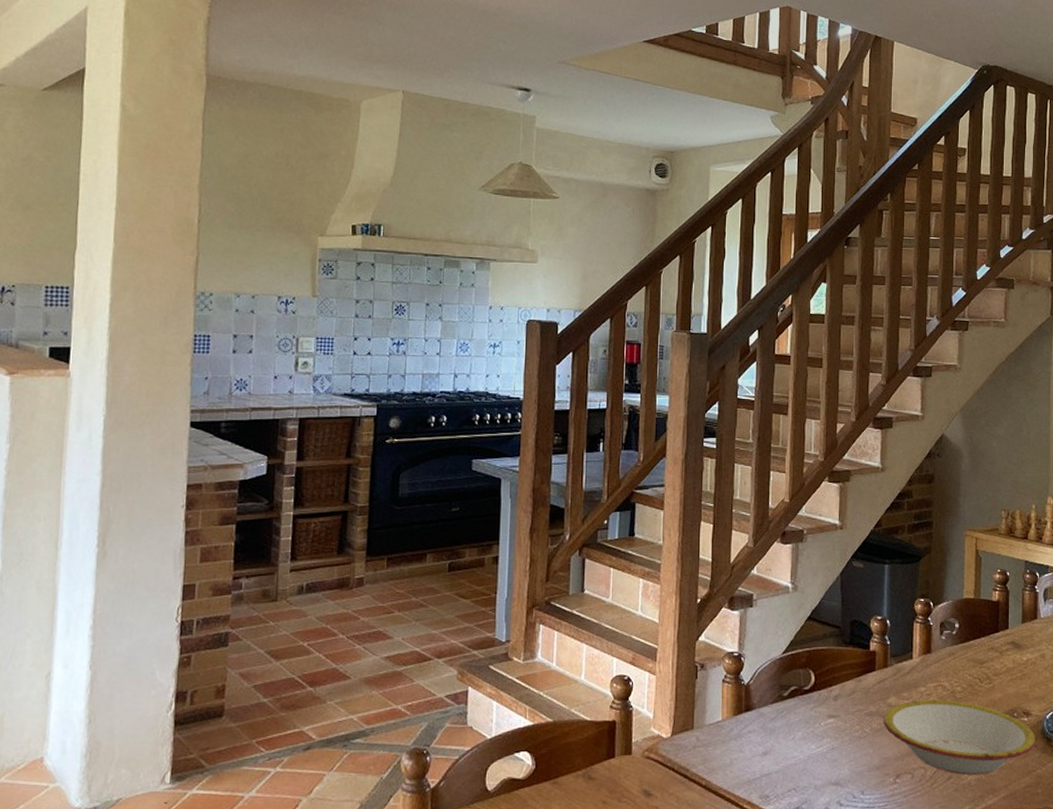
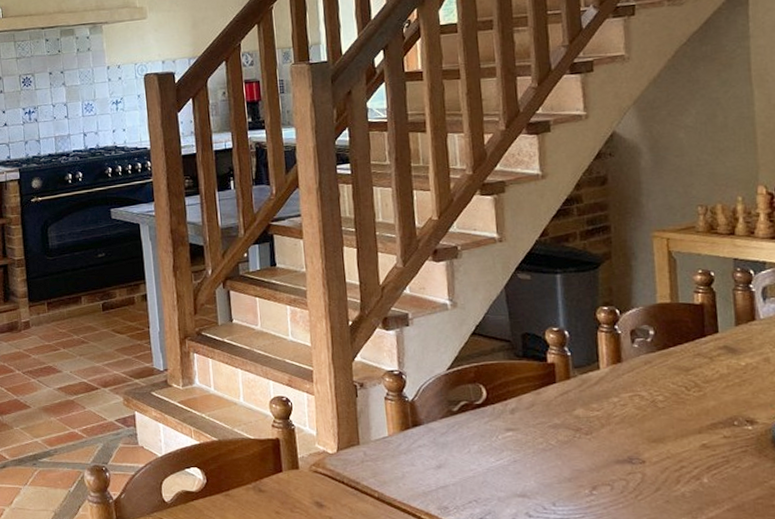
bowl: present [883,700,1035,775] -> none [570,410,765,486]

